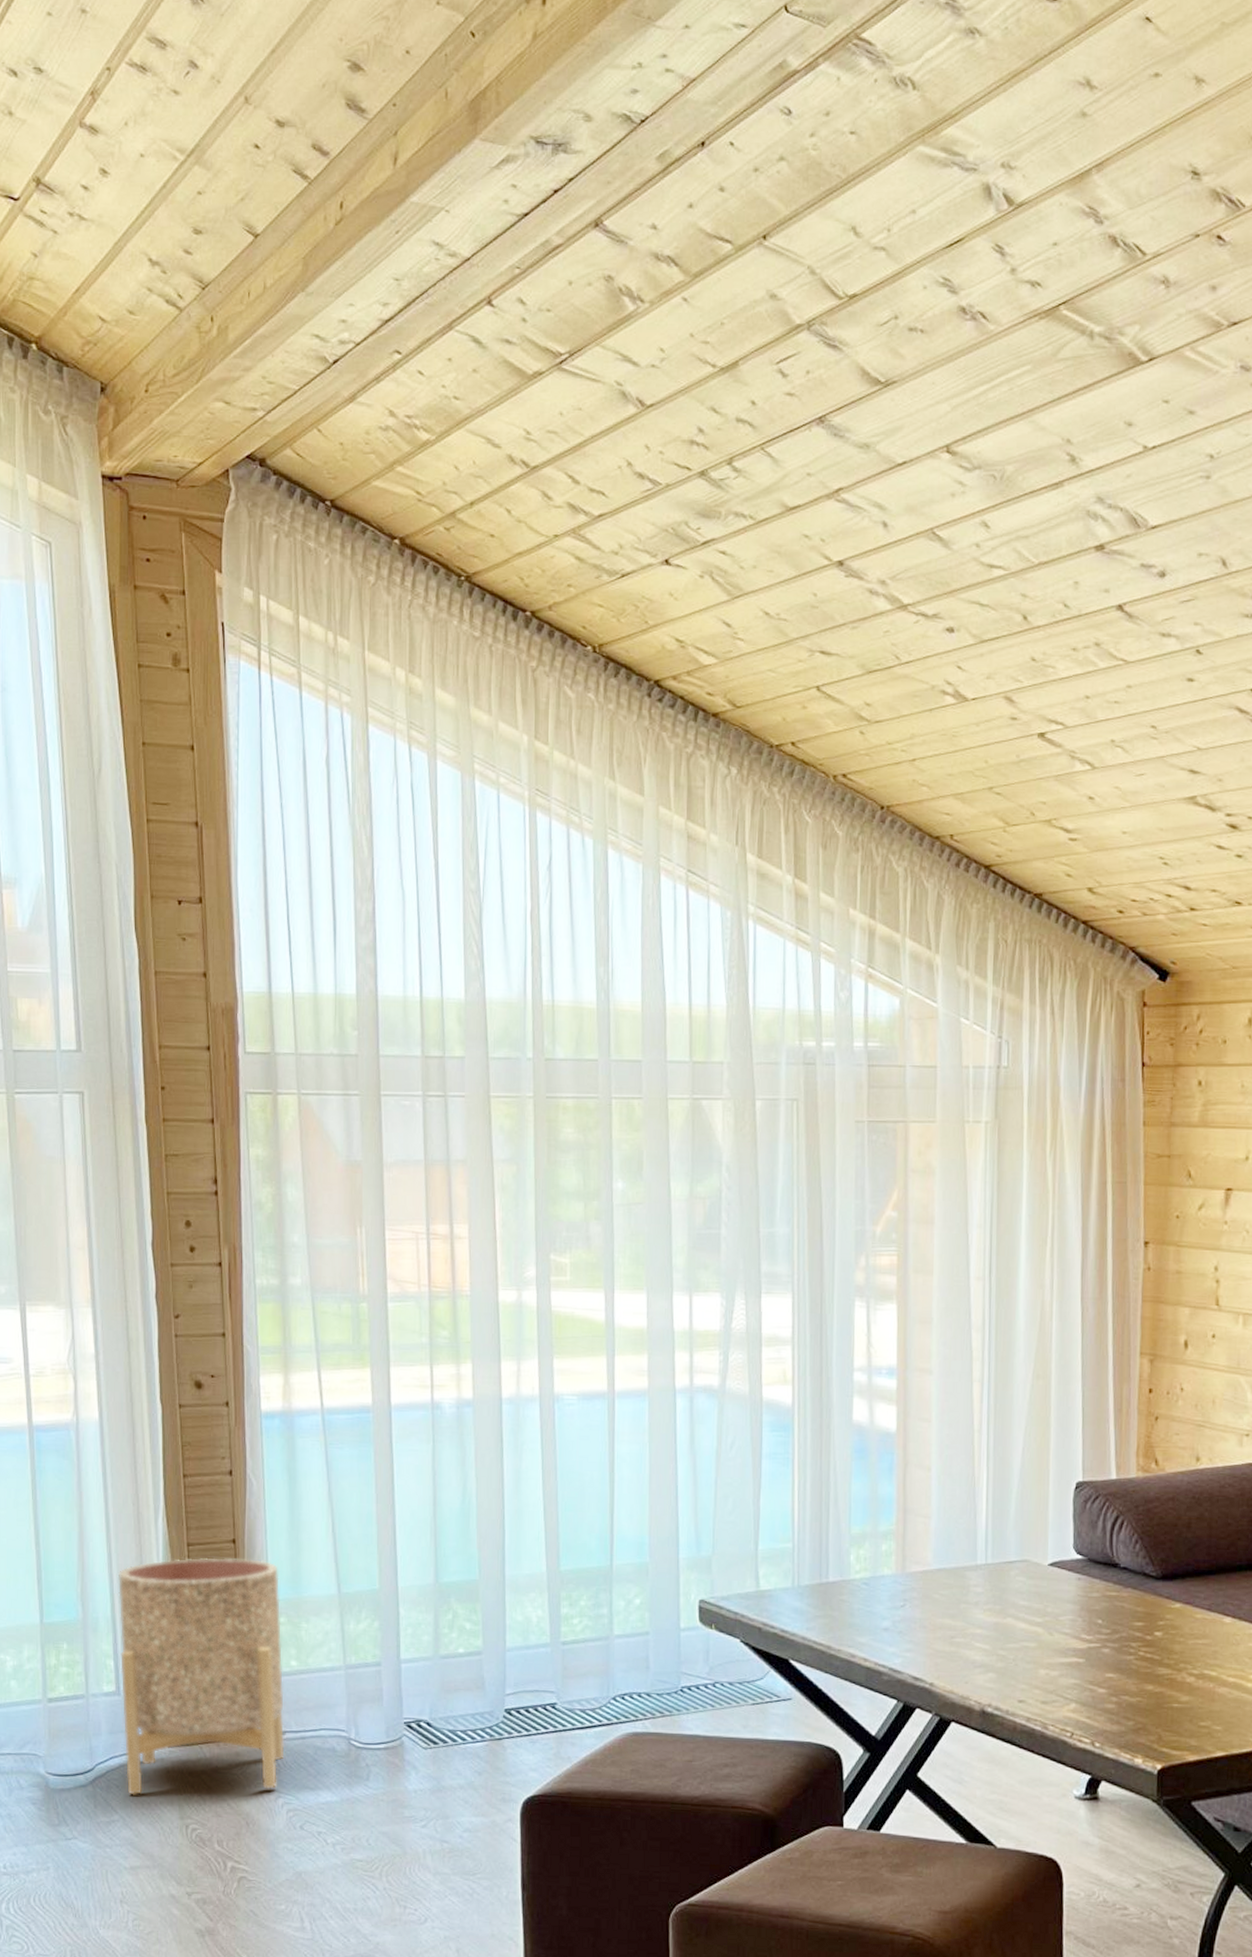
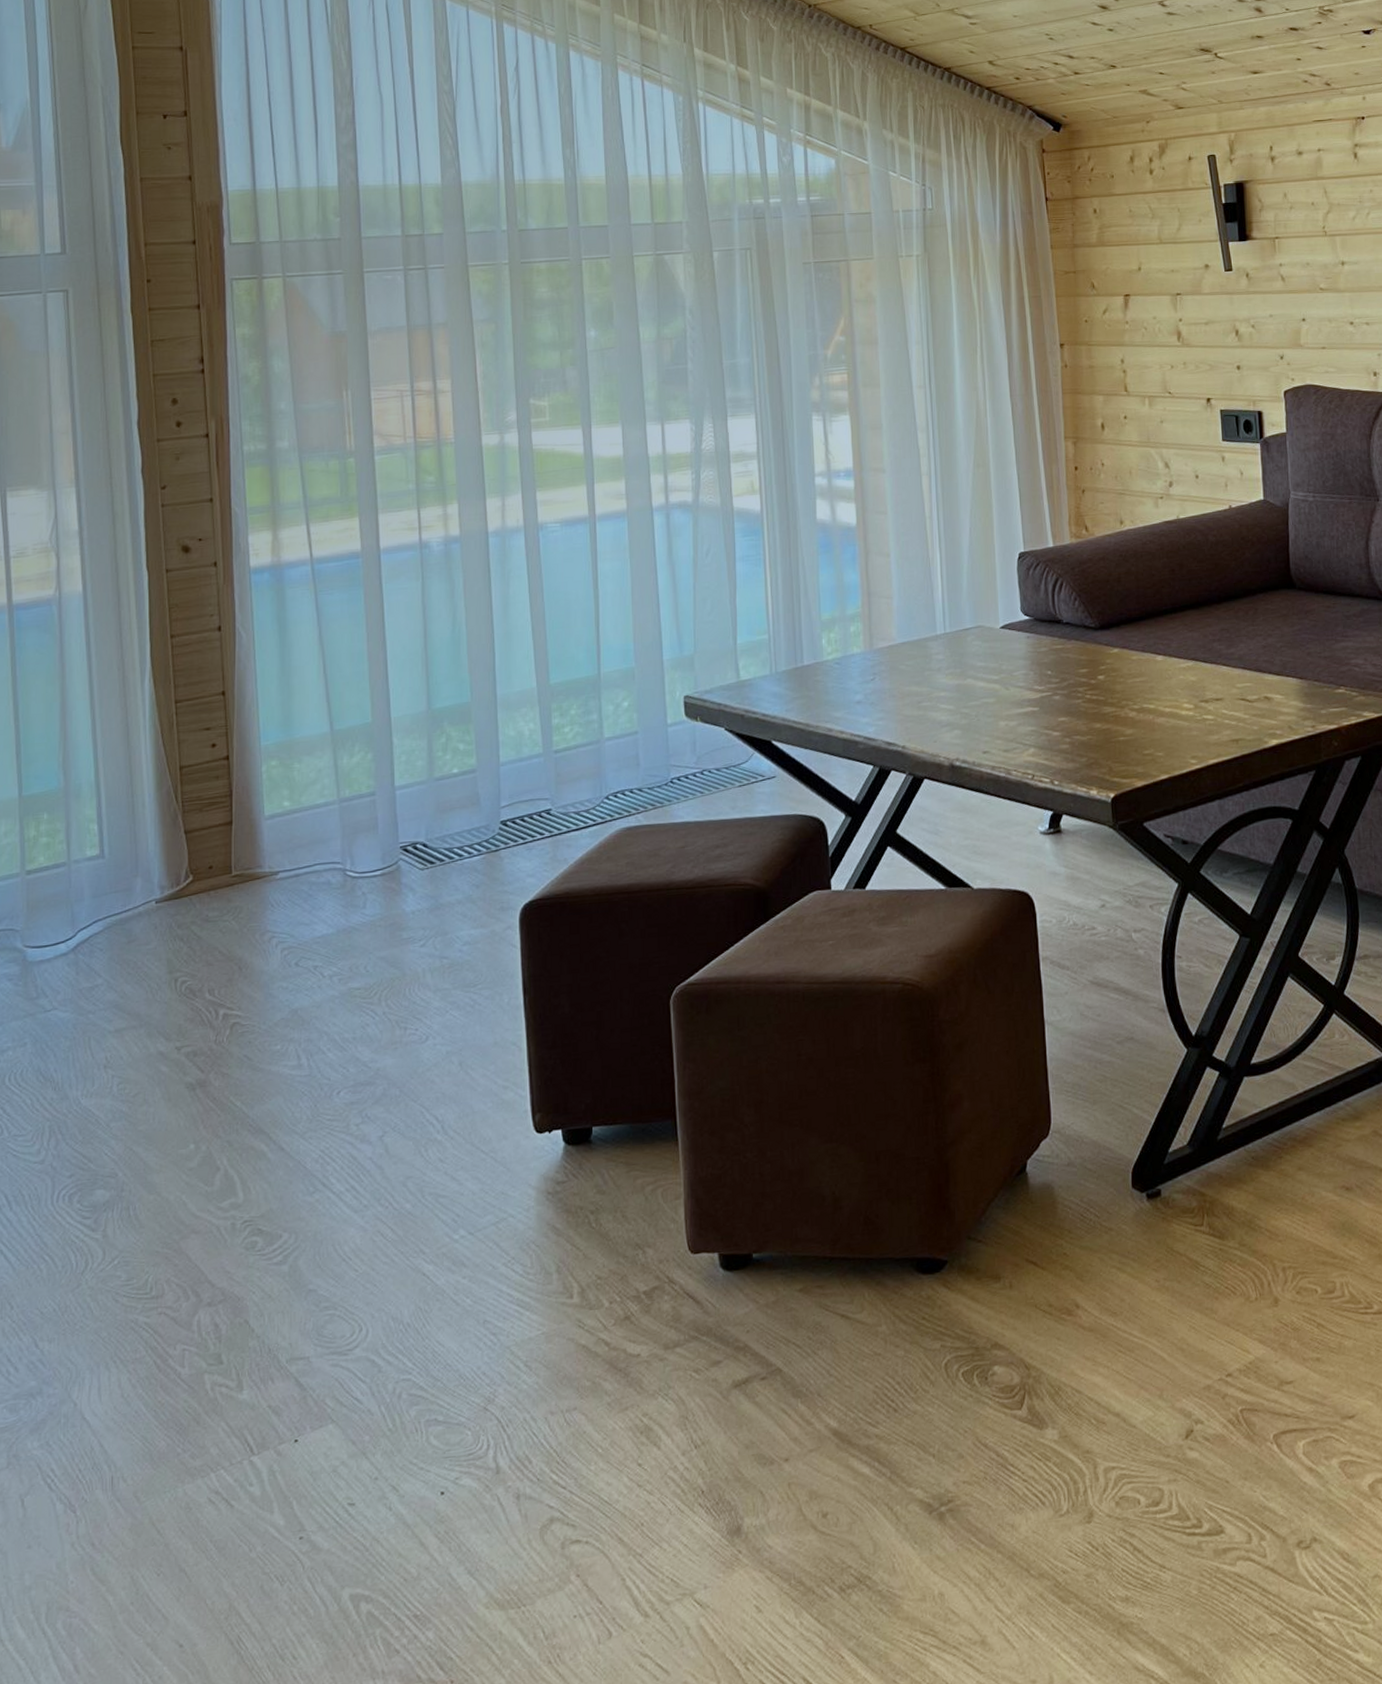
planter: present [117,1557,285,1796] -> none [102,708,278,957]

